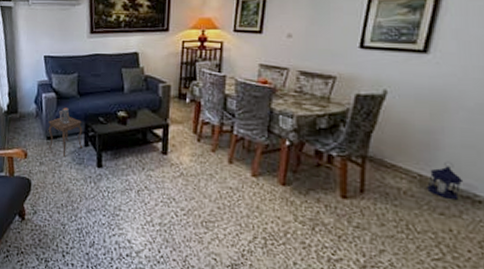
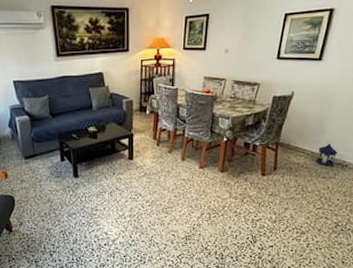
side table: present [48,107,83,156] -> none [25,128,60,172]

